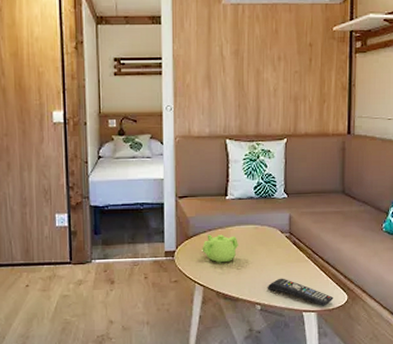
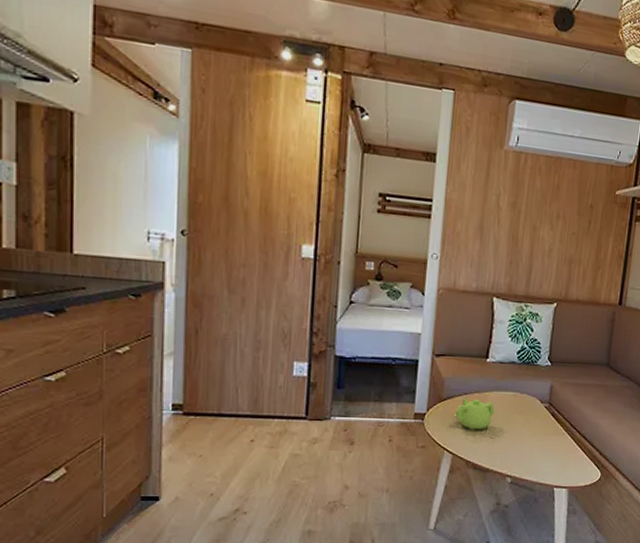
remote control: present [267,278,334,306] -> none [519,450,587,483]

